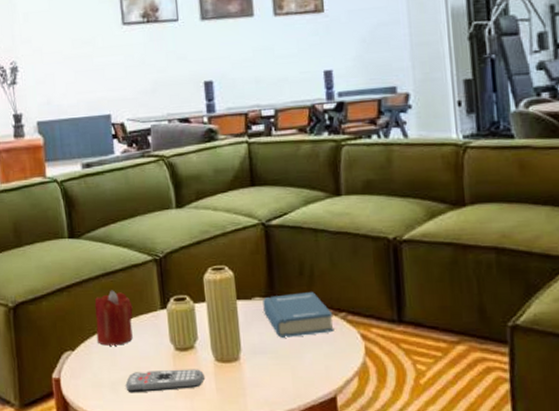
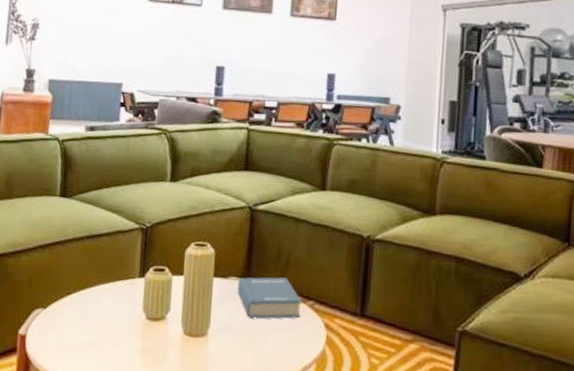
candle: present [94,290,133,346] -> none [71,252,112,309]
remote control: present [125,369,204,393] -> none [91,336,170,359]

